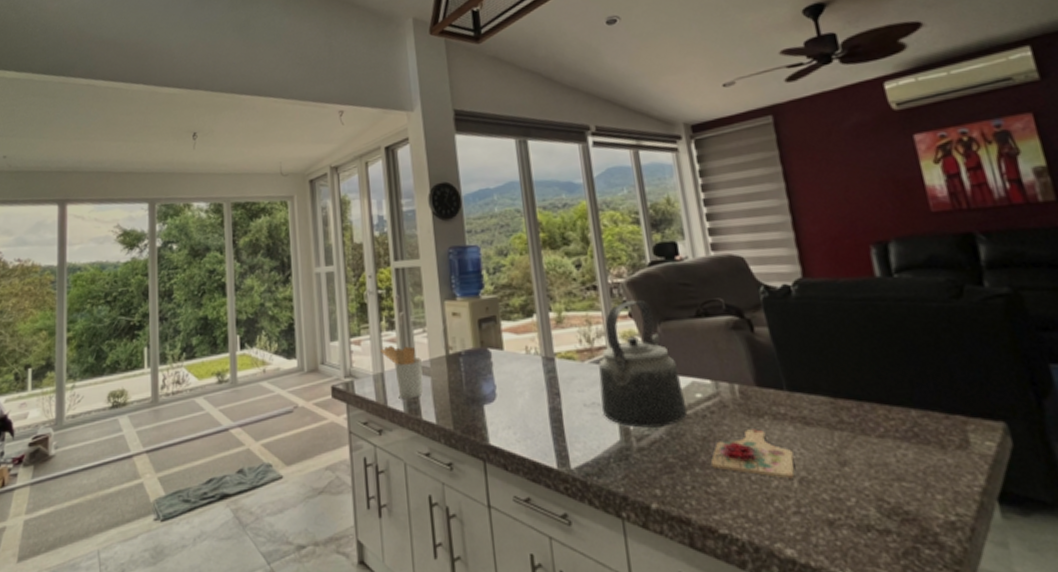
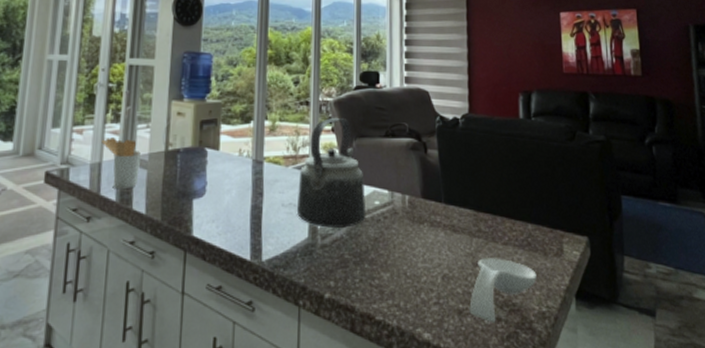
cutting board: present [710,429,795,479] -> none [377,233,441,275]
spoon rest: none [842,454,935,536] -> present [469,258,537,323]

